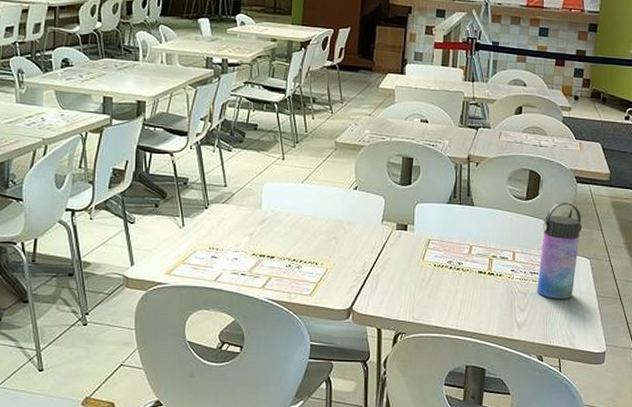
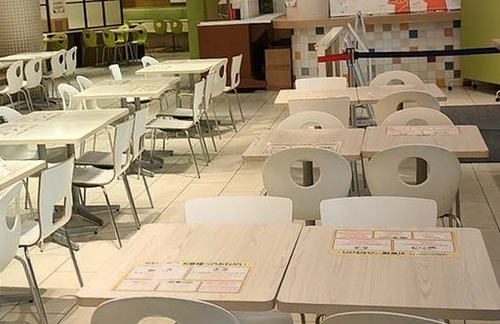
water bottle: present [537,202,582,299] -> none [434,181,470,268]

